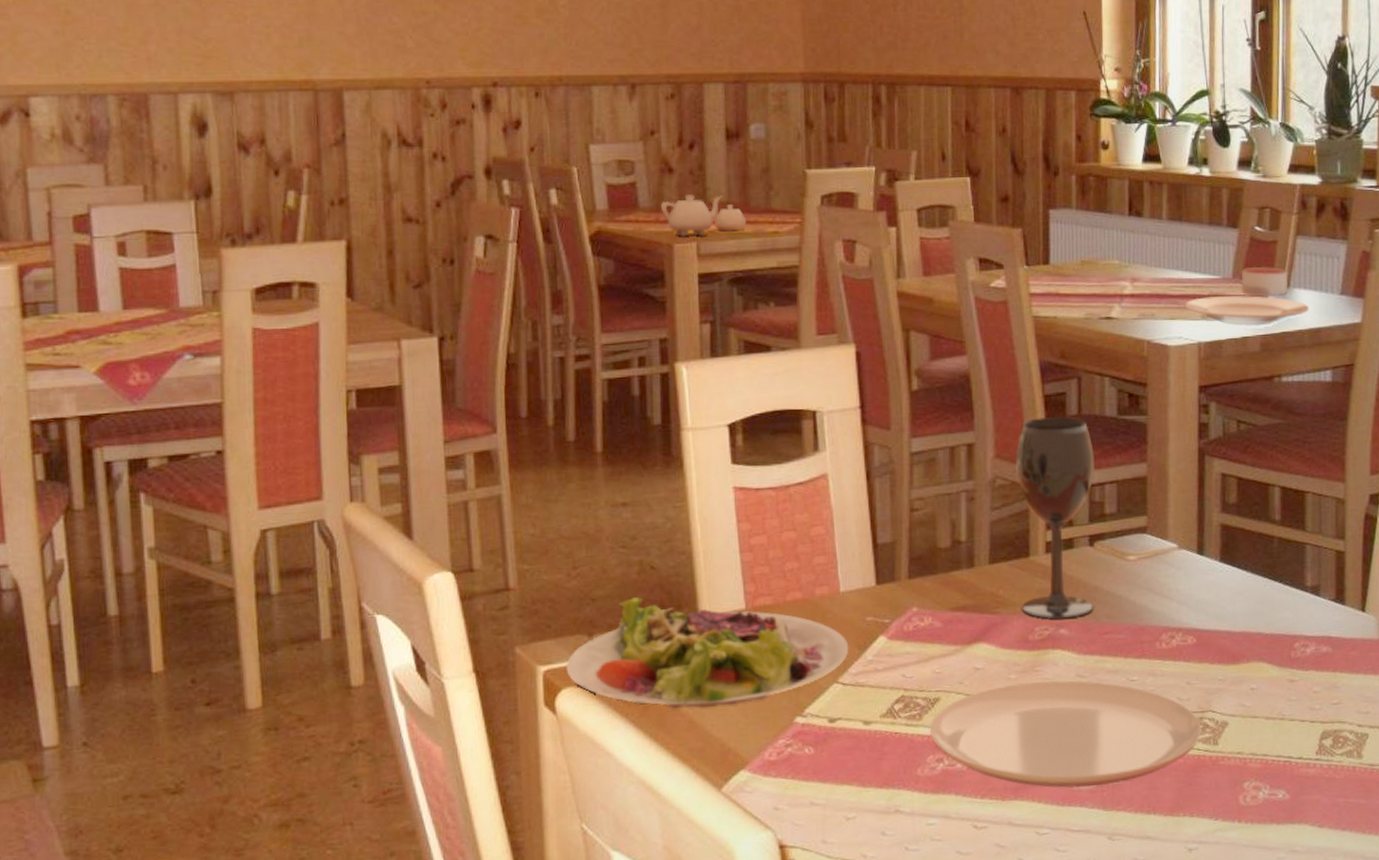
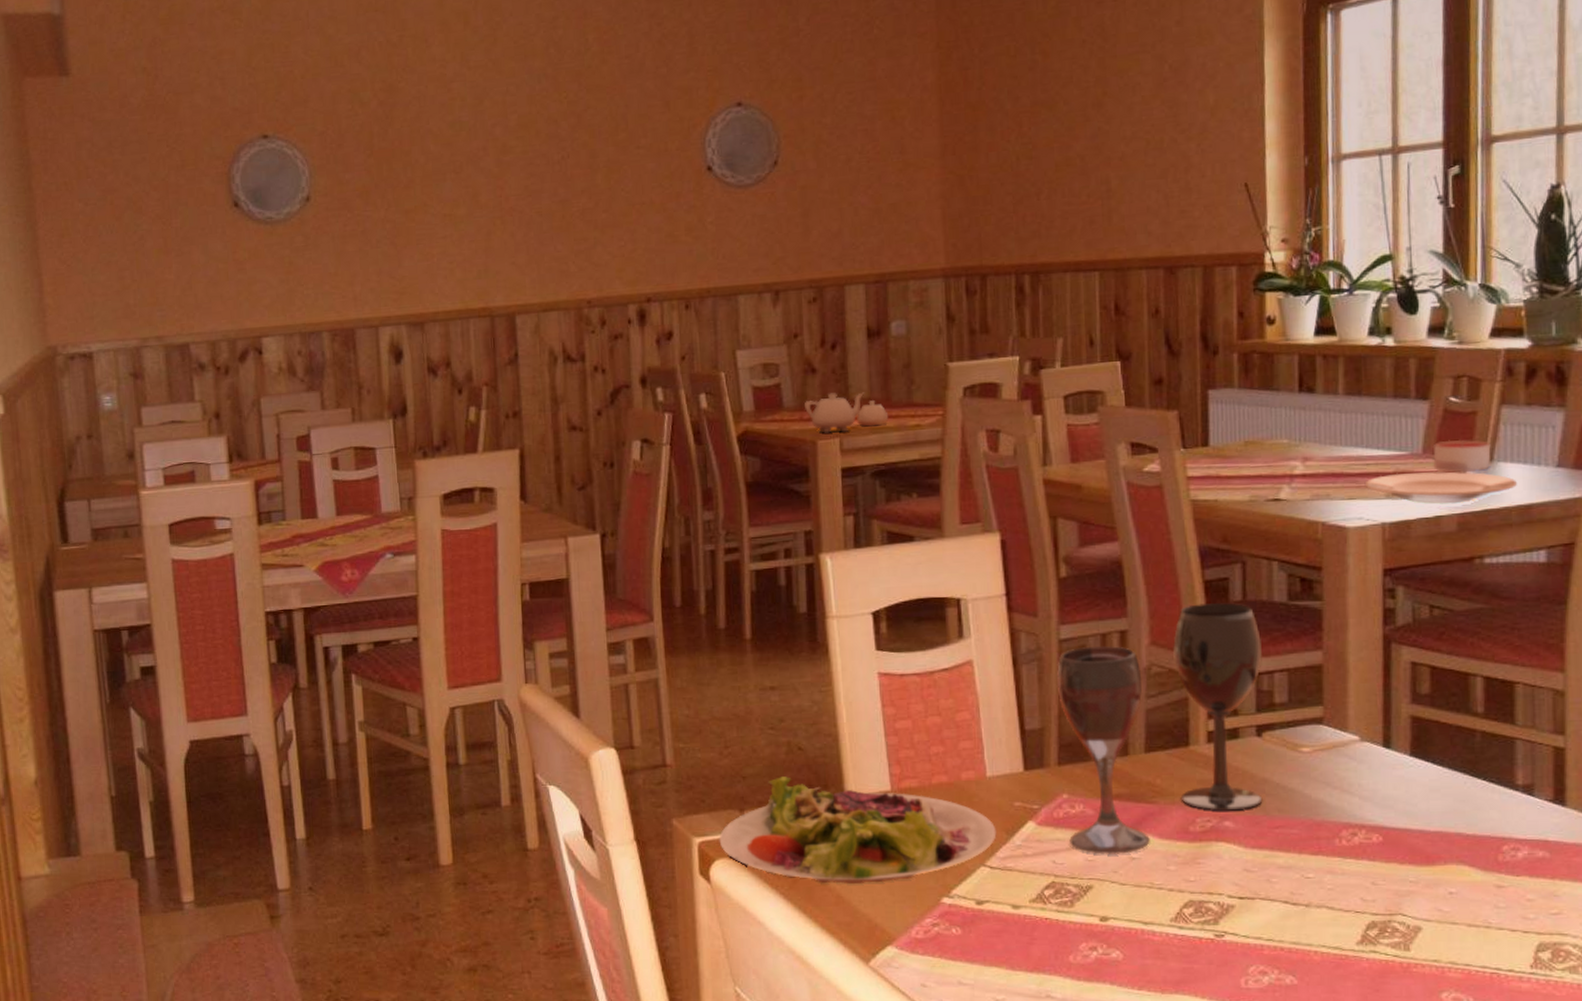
cup: none [908,459,993,666] -> present [1056,646,1150,854]
plate: present [930,680,1202,788] -> none [1082,874,1390,985]

